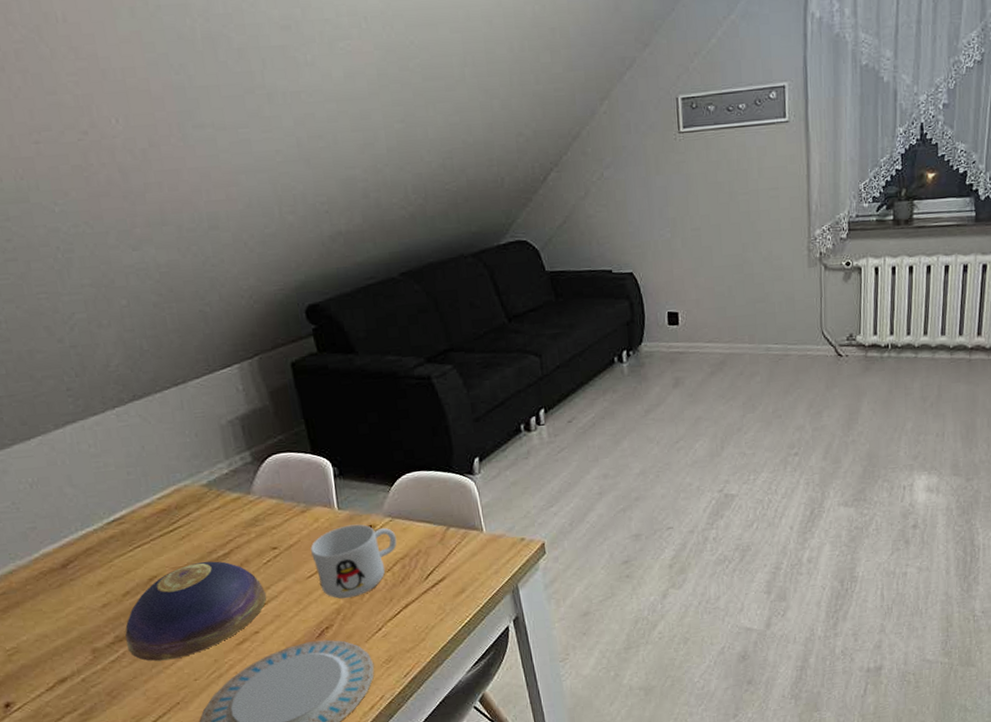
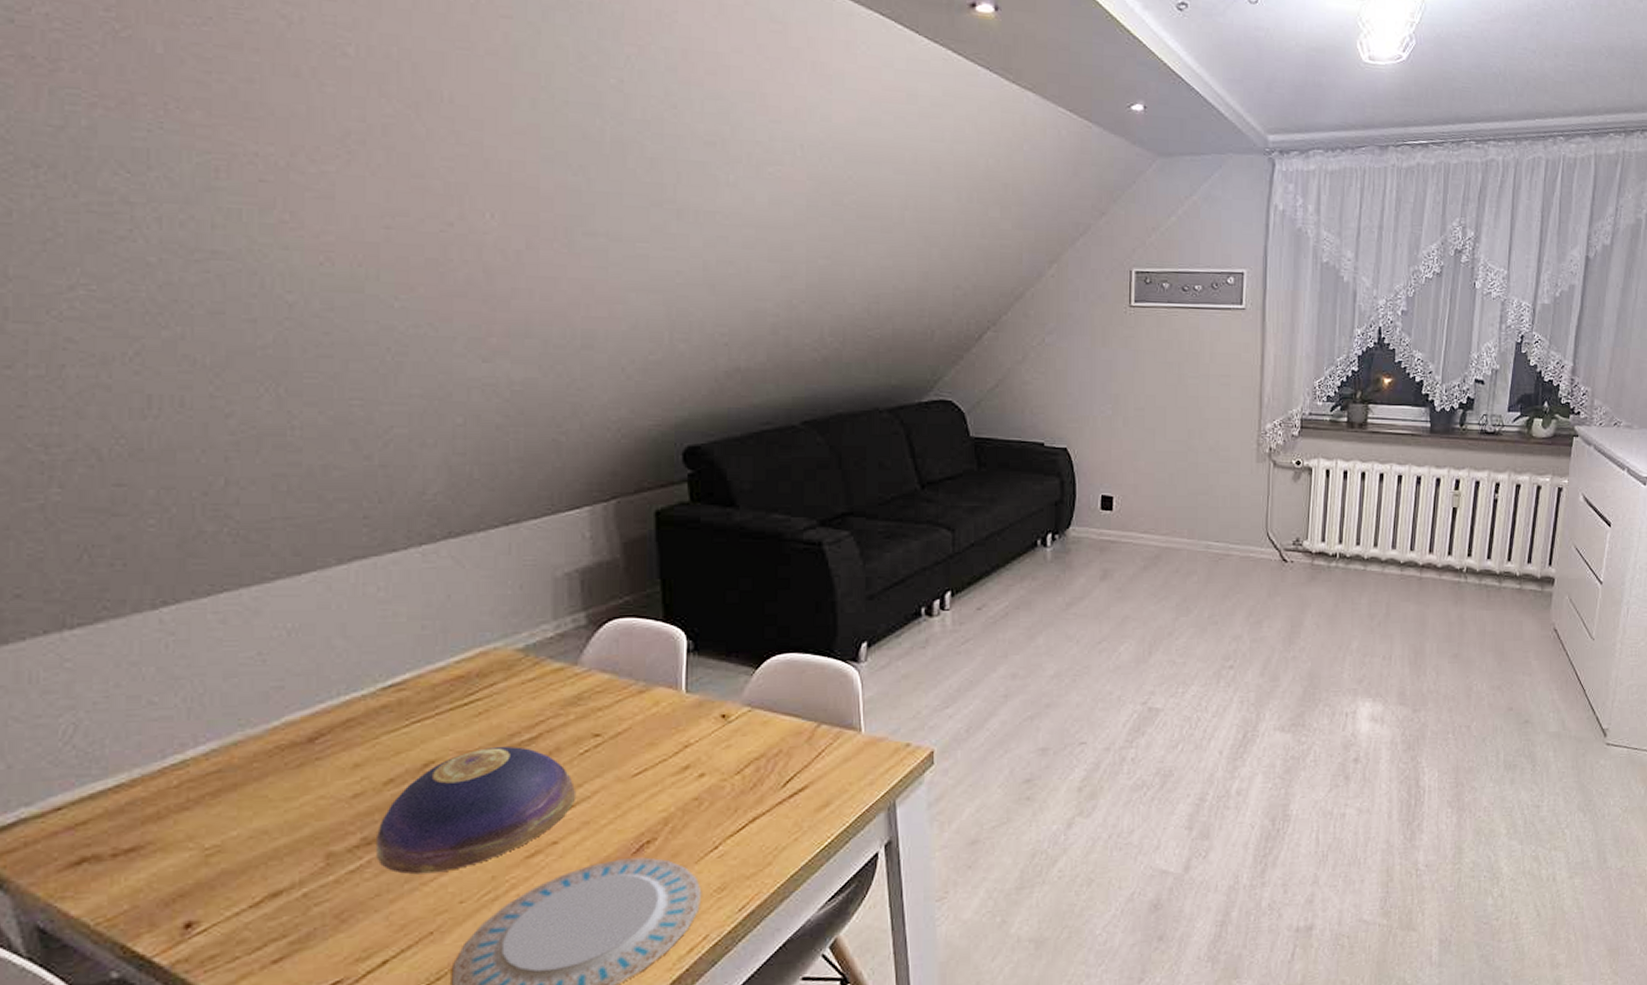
mug: present [311,524,397,599] -> none [643,712,754,805]

